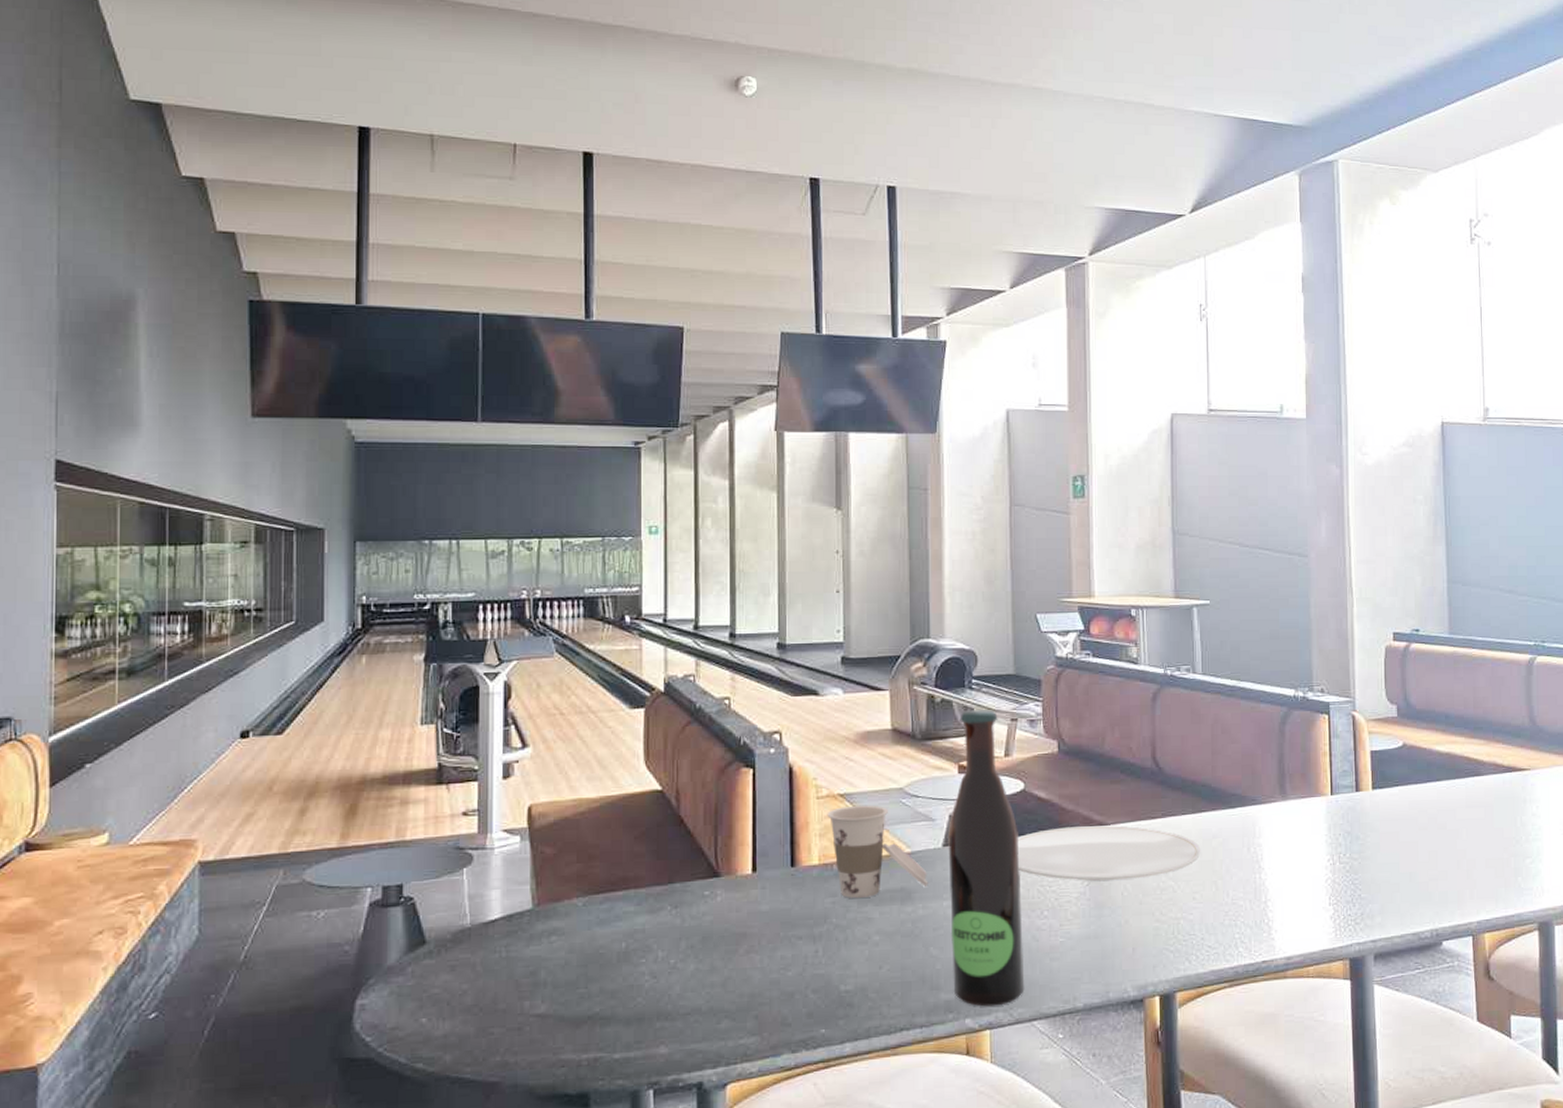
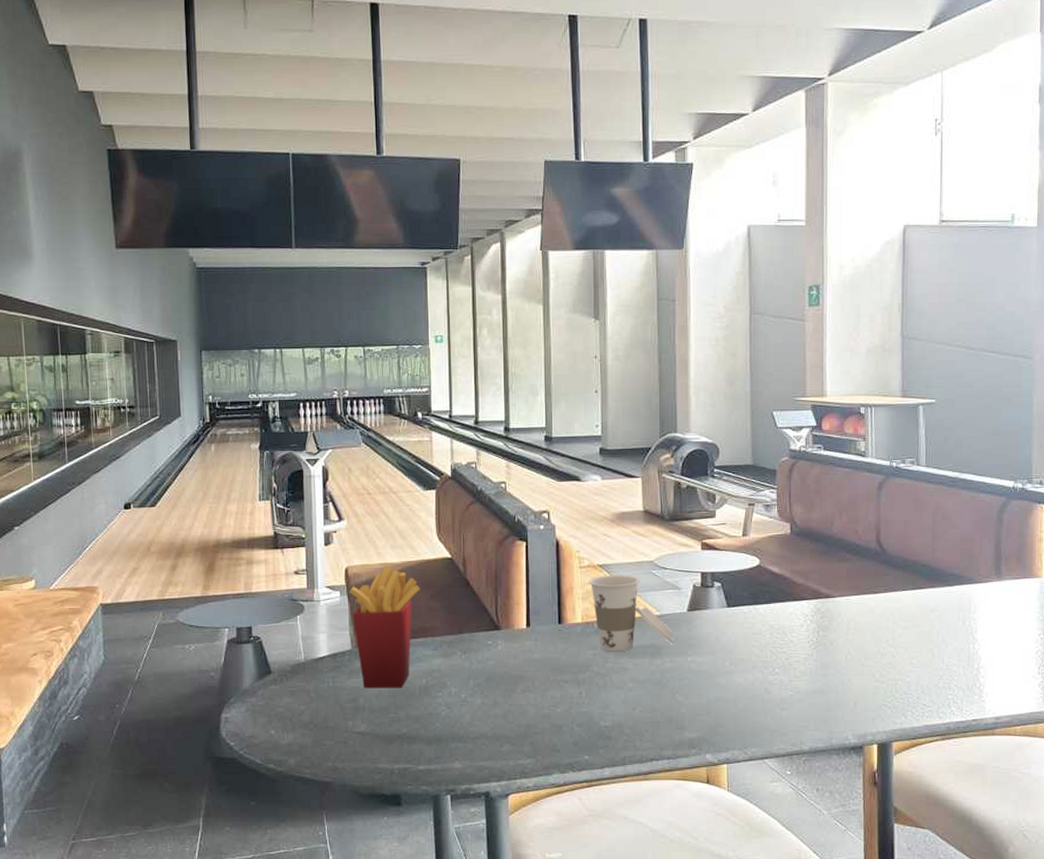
french fries: none [532,803,623,958] -> present [349,567,421,689]
bottle: present [947,710,1025,1007] -> none [691,495,758,745]
plate: present [1017,825,1201,882] -> none [753,598,919,646]

